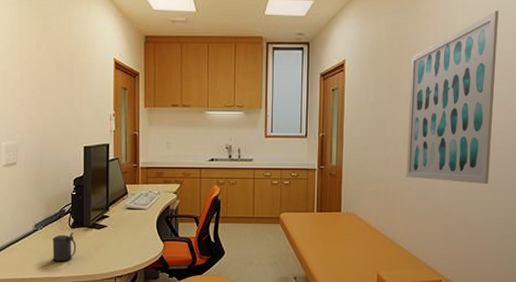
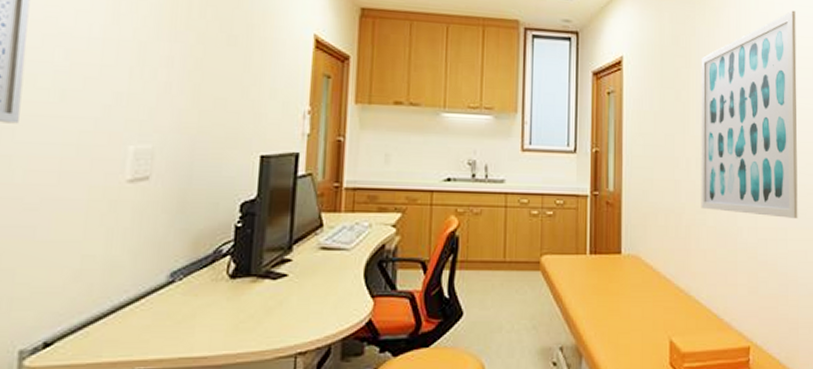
beer stein: present [52,232,77,261] -> none [195,285,237,331]

